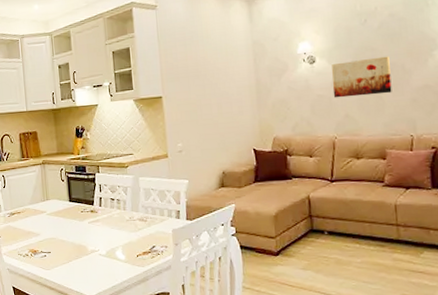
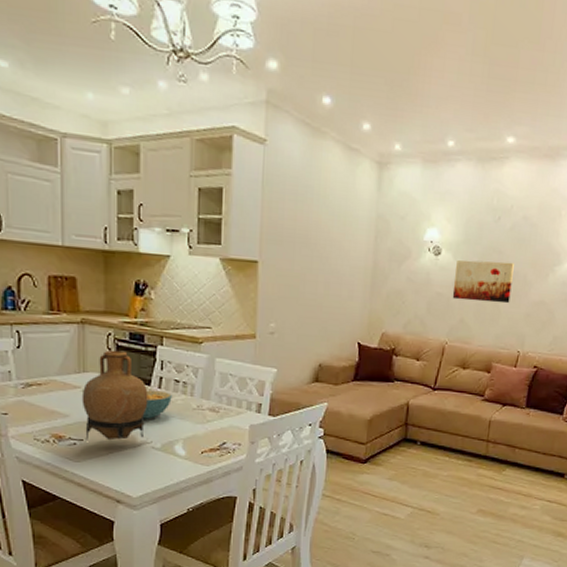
vase: none [47,180,93,253] -> present [81,350,148,441]
cereal bowl: none [90,208,110,232] -> present [142,390,172,419]

